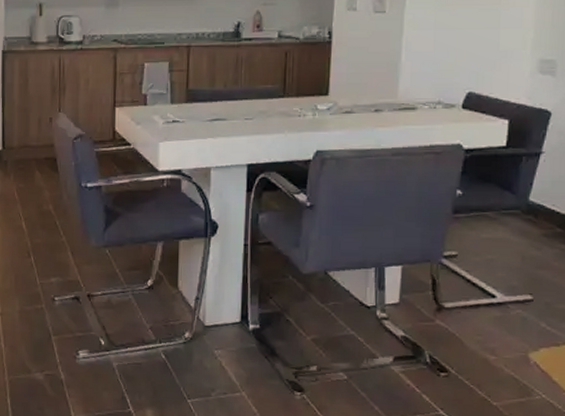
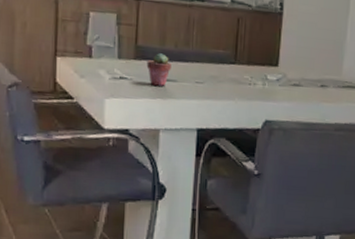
potted succulent: none [197,94,221,126] -> present [146,53,171,86]

